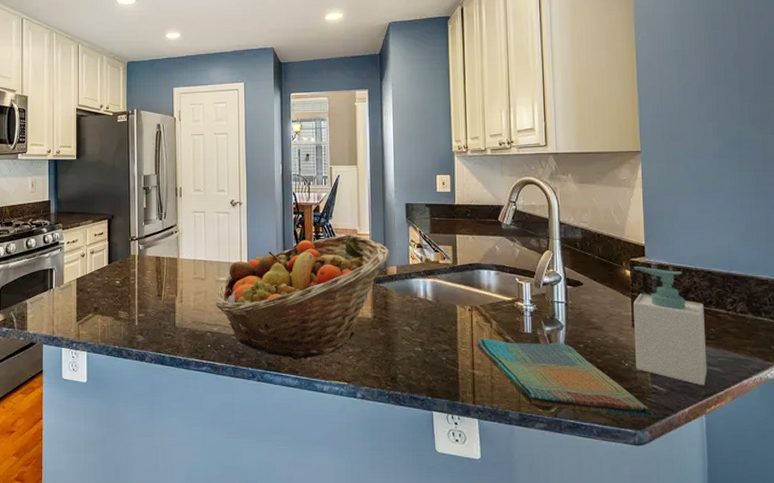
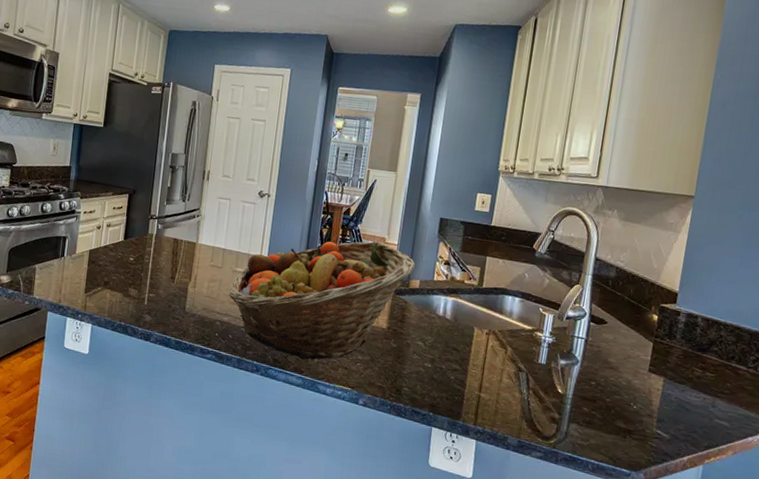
dish towel: present [477,337,654,418] -> none [487,362,652,461]
soap bottle: present [633,267,708,385] -> none [644,312,725,437]

